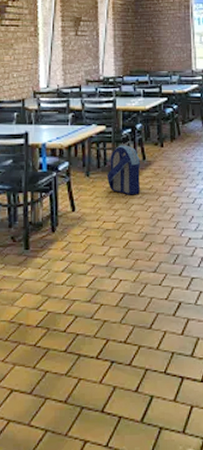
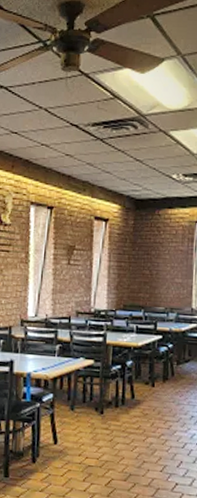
backpack: present [106,145,140,195] -> none [92,381,128,434]

